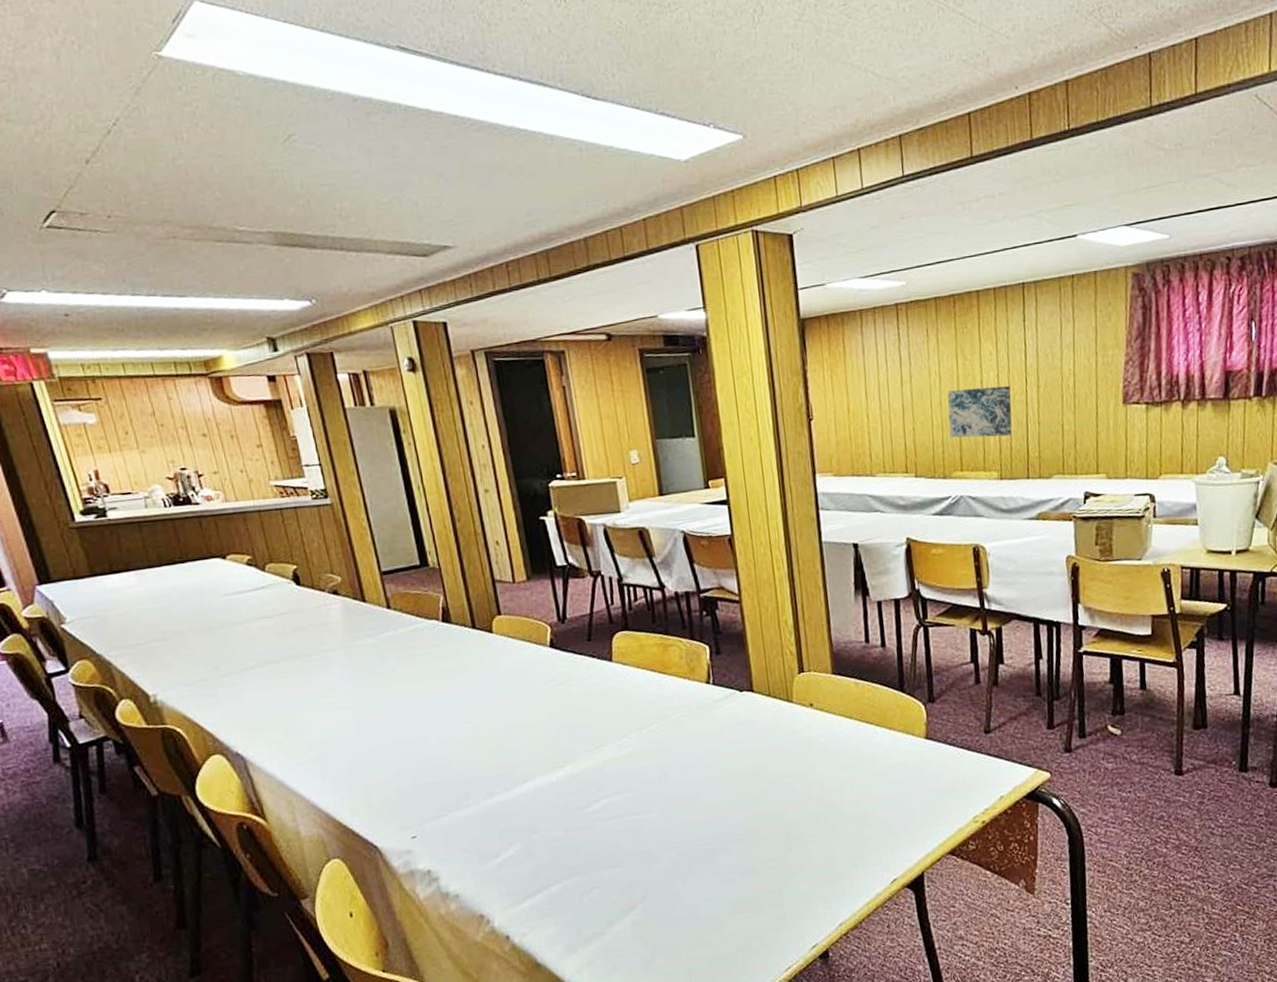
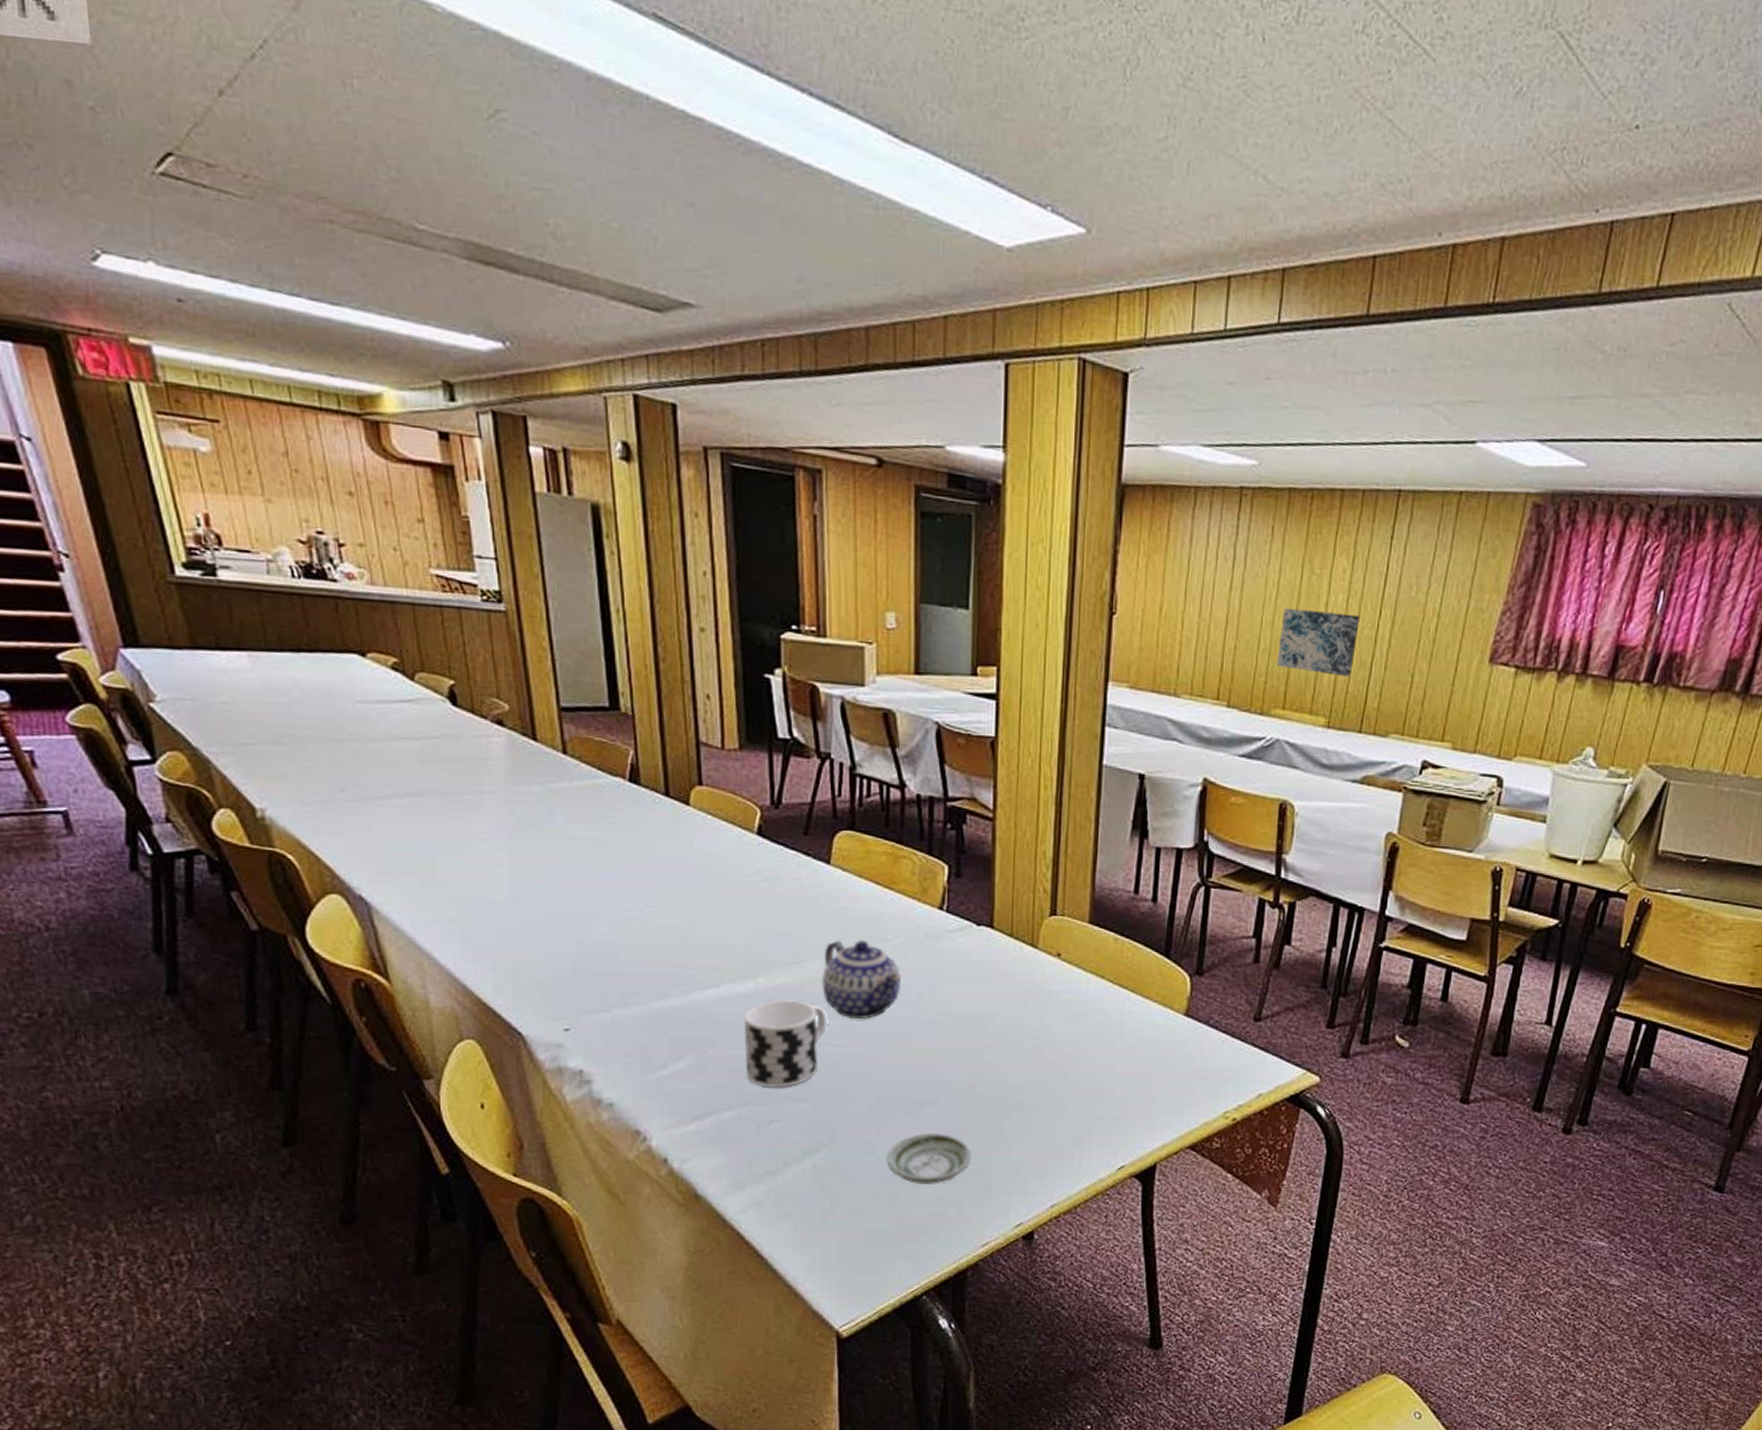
cup: none [558,780,628,859] -> present [744,999,827,1088]
teapot: none [616,719,685,789] -> present [822,939,902,1020]
saucer: none [693,875,765,924] -> present [886,1132,972,1185]

